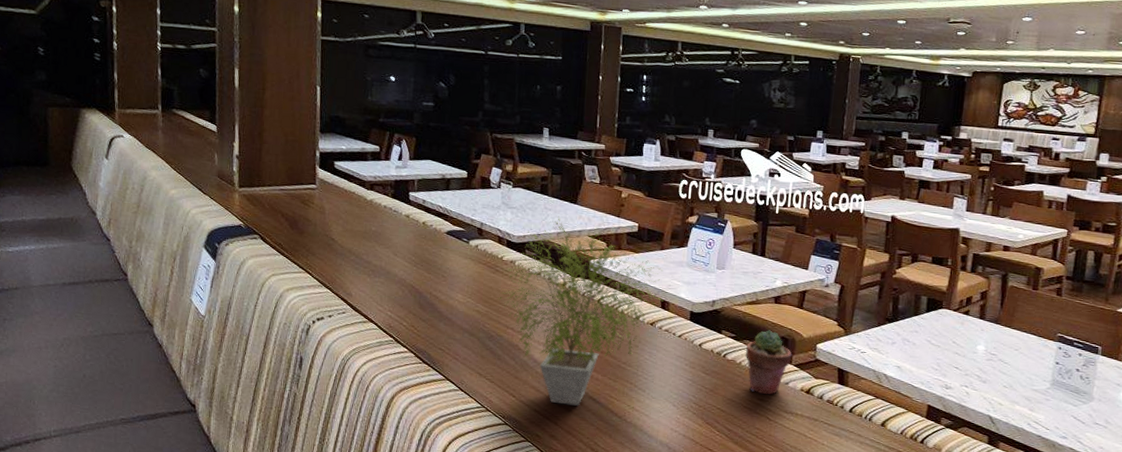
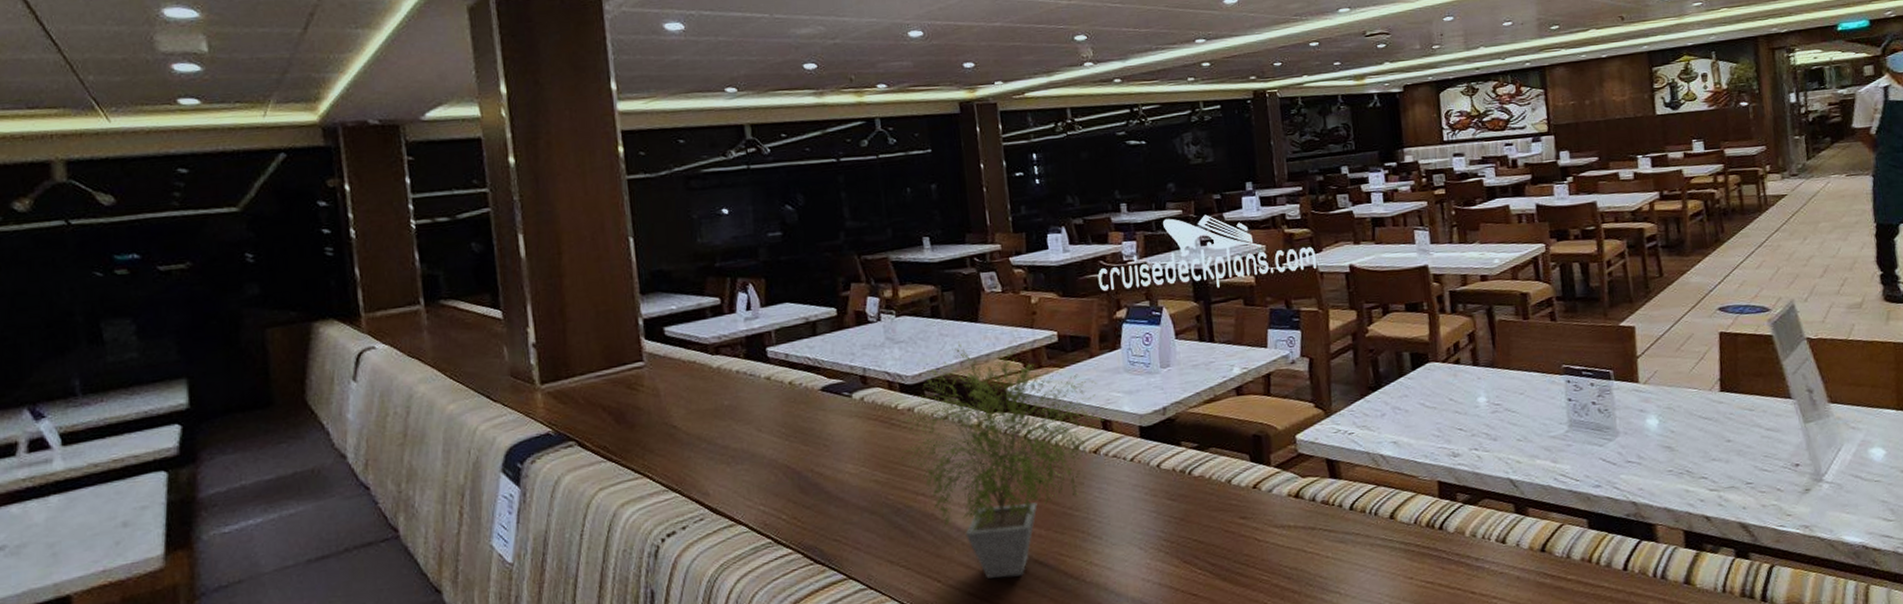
potted succulent: present [746,330,792,395] -> none [1214,429,1270,511]

